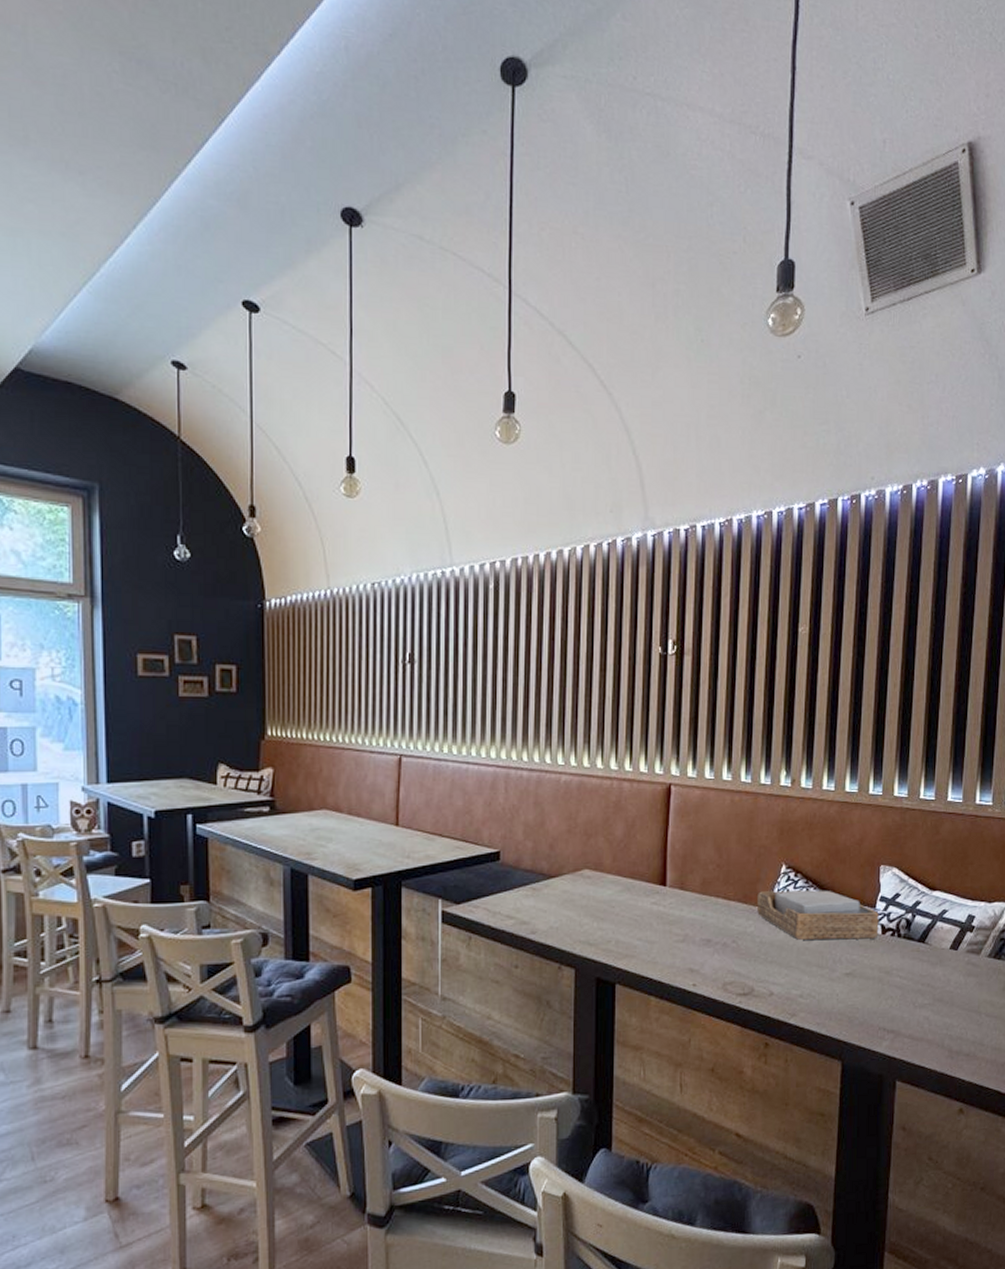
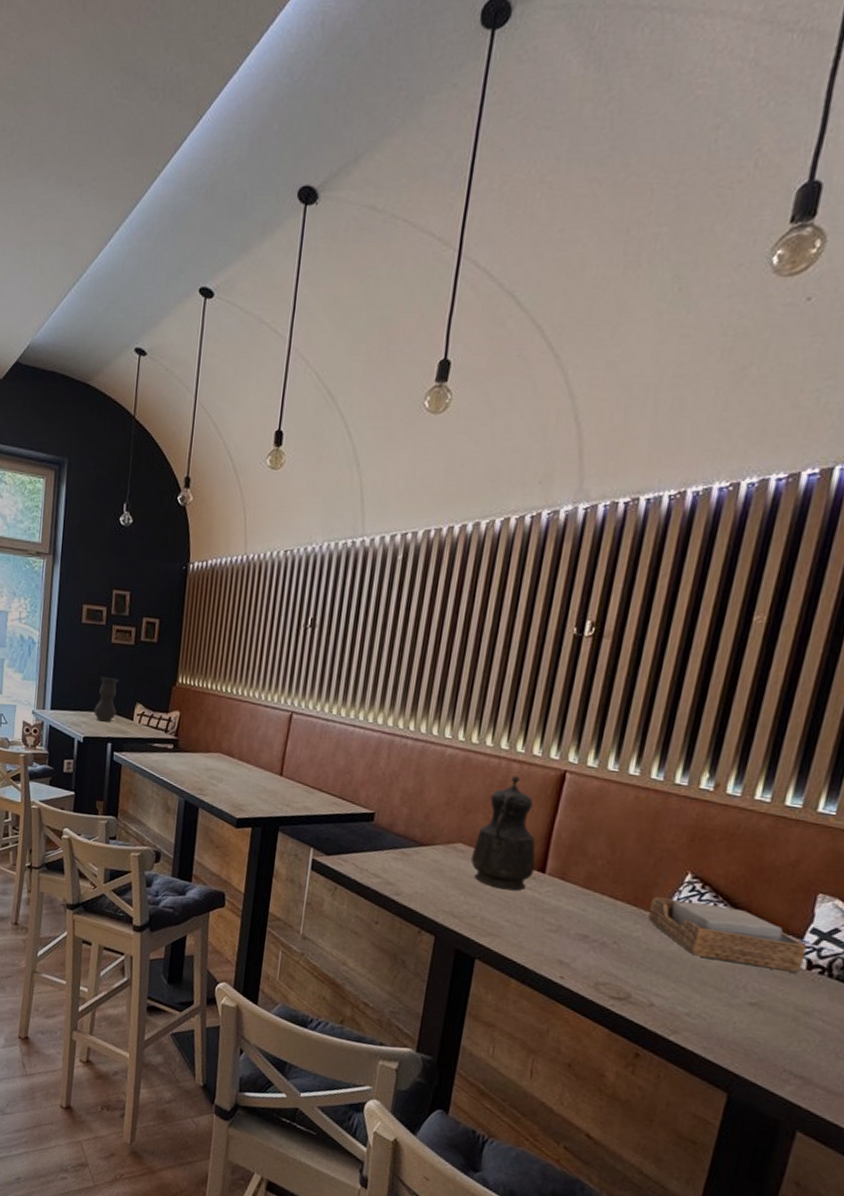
vase: none [165,737,194,790] -> present [94,676,119,722]
coffeepot: none [598,793,656,909] -> present [470,774,536,891]

